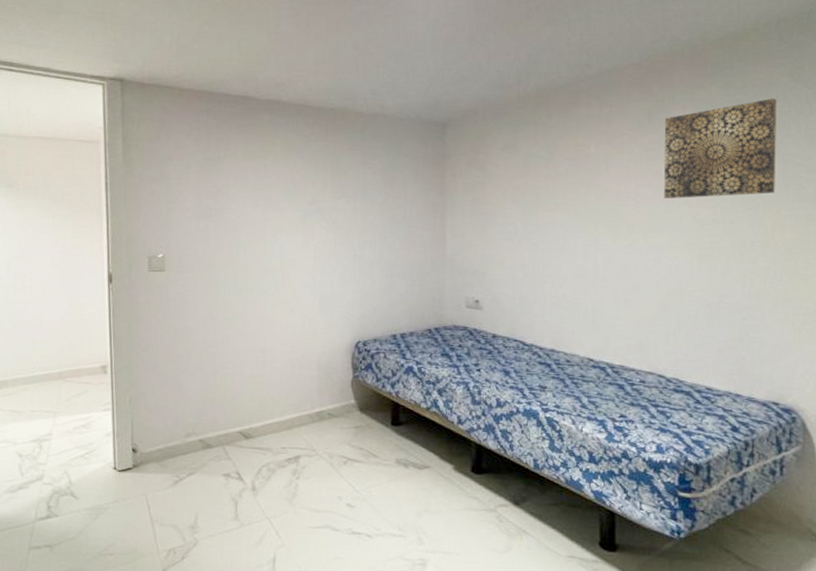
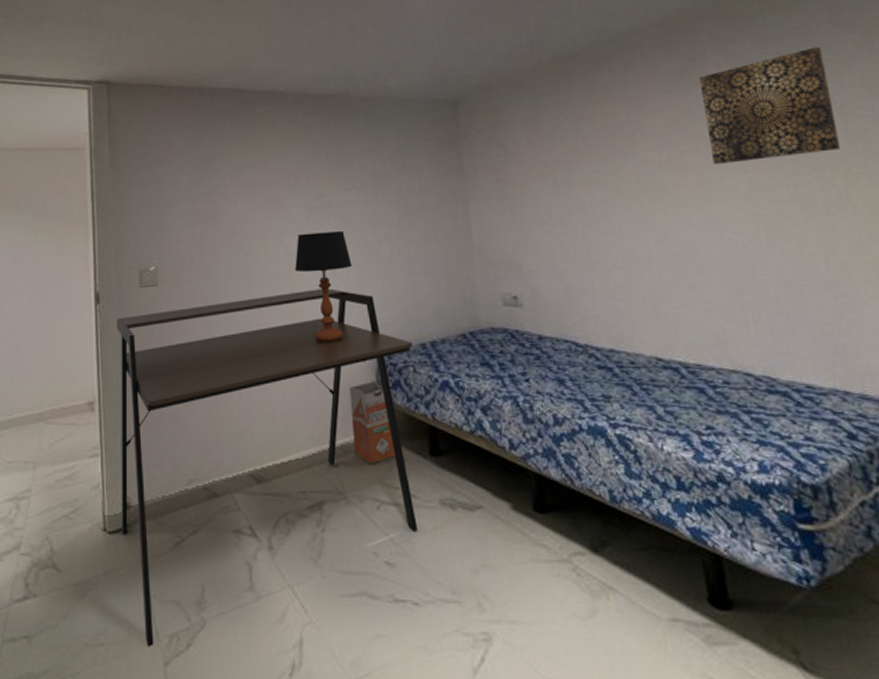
desk: none [127,283,386,558] -> present [116,288,418,647]
table lamp: none [288,234,339,329] -> present [295,231,352,343]
waste bin: none [328,363,363,430] -> present [349,381,396,465]

